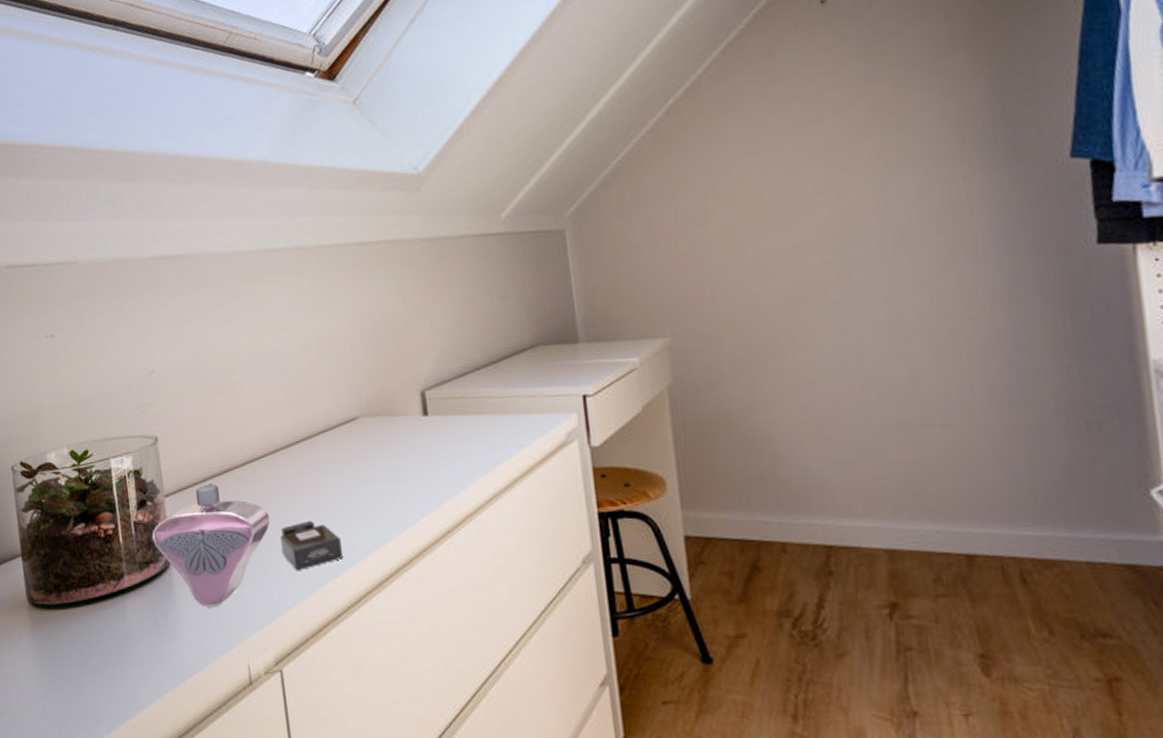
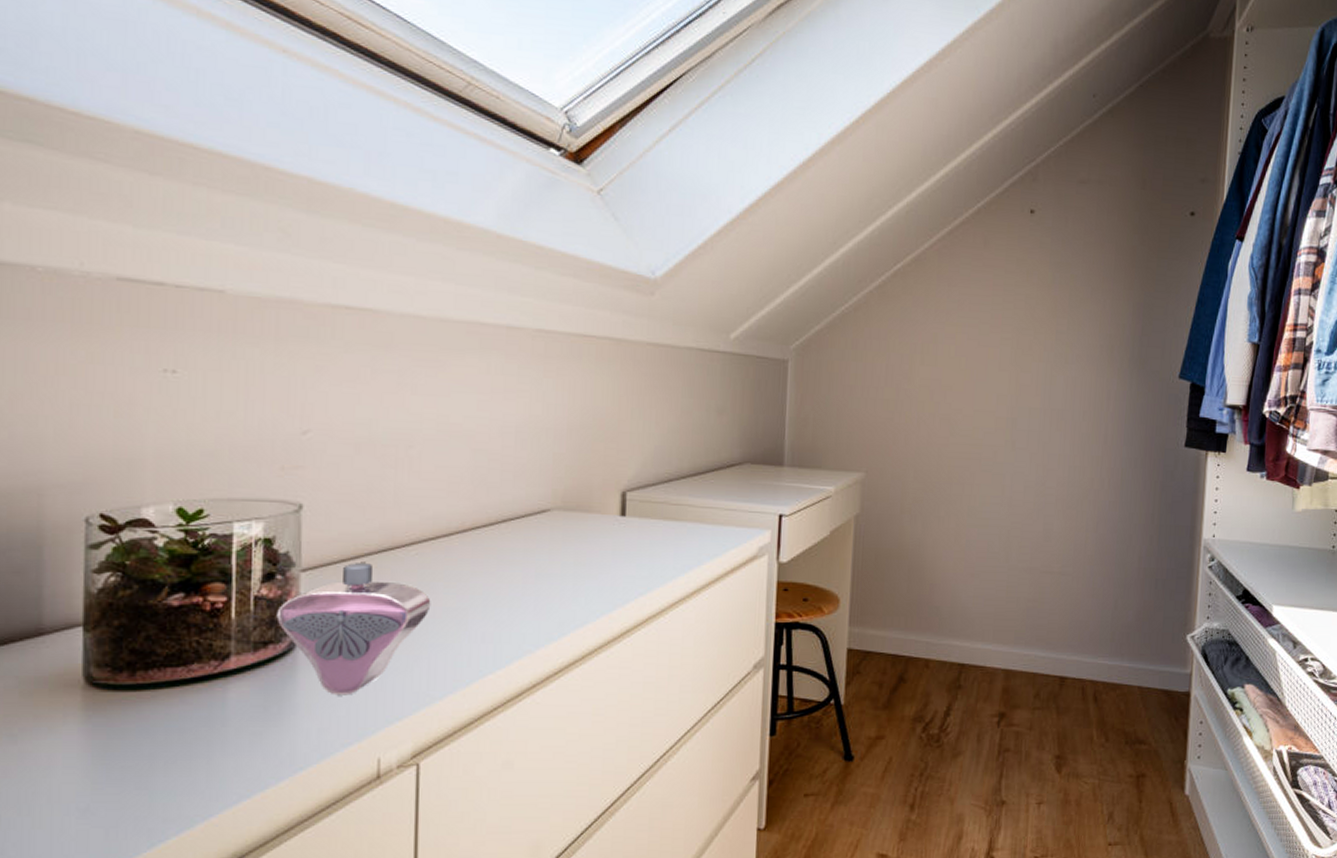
perfume bottle: present [280,521,343,570] -> none [439,610,510,660]

